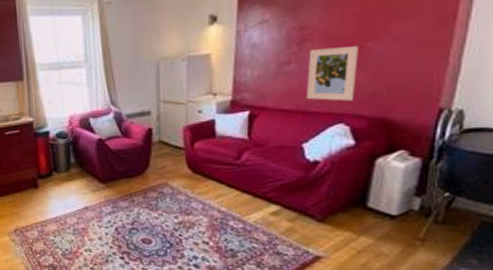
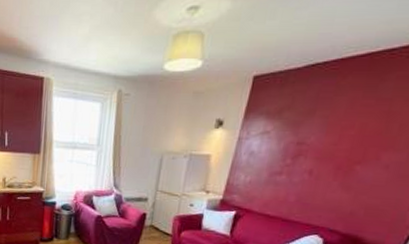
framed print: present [306,46,358,101] -> none [289,165,348,216]

